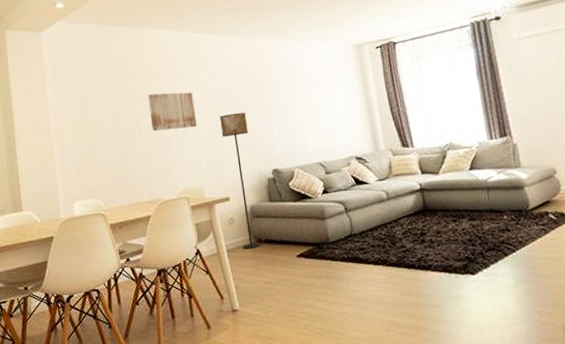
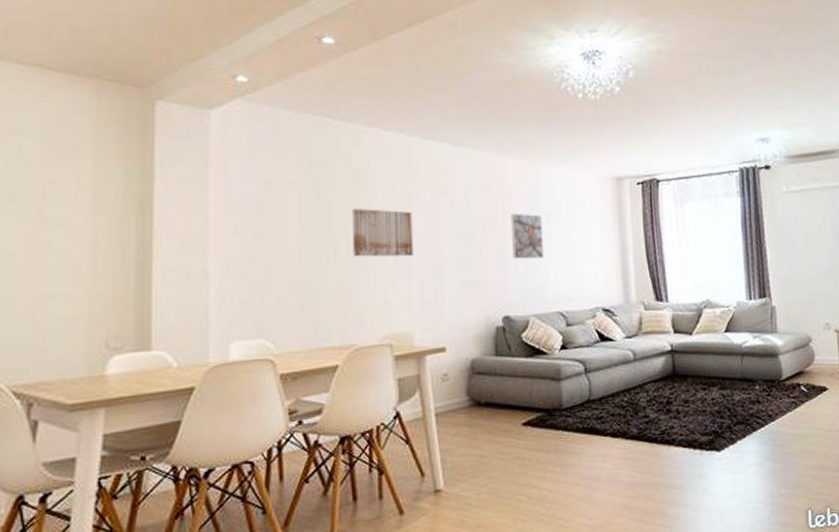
floor lamp: present [220,112,260,249] -> none [444,244,479,413]
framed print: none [270,84,302,122] -> present [511,213,544,259]

